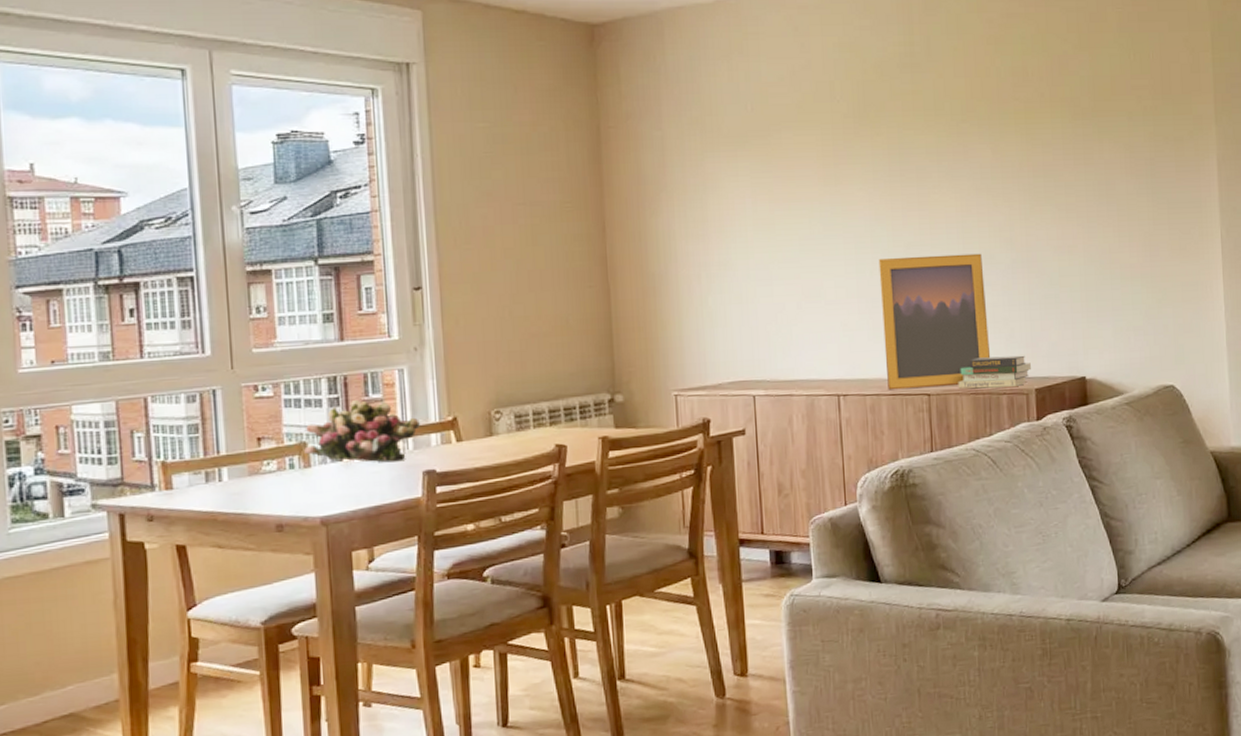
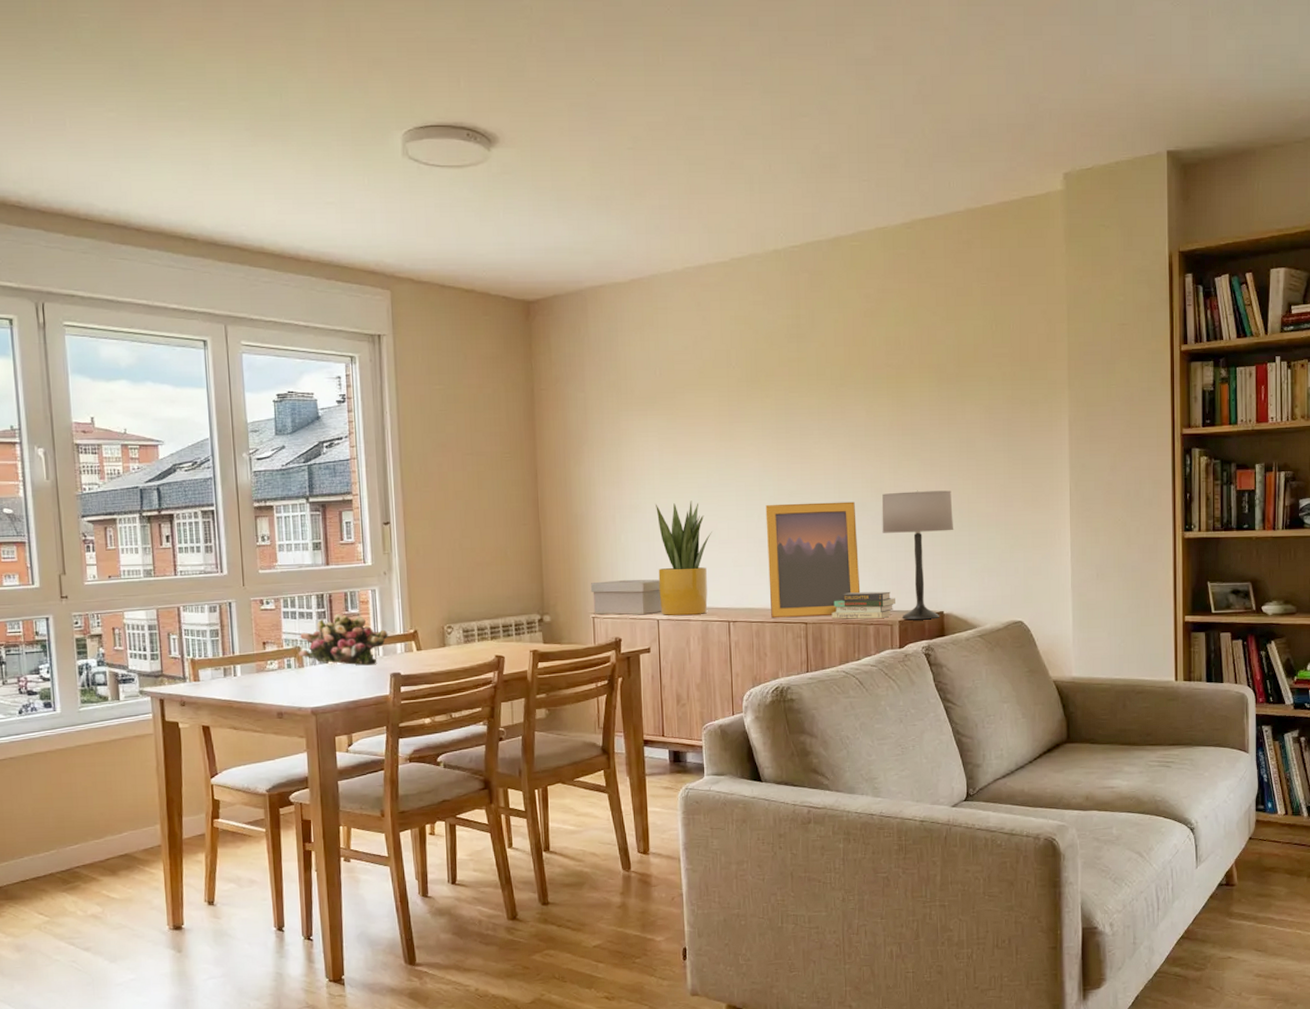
decorative box: none [671,348,759,392] -> present [590,579,662,615]
planter: none [749,255,817,391] -> present [656,500,712,616]
table lamp: none [1012,238,1095,388] -> present [882,489,954,621]

